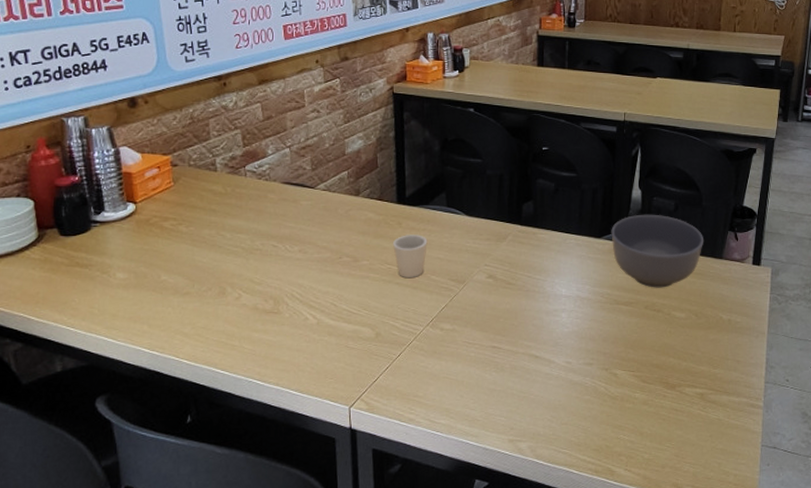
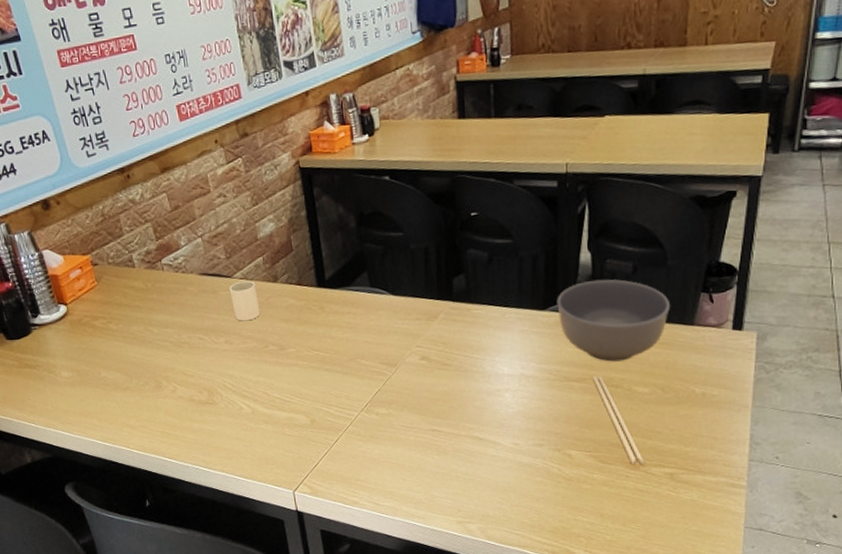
cup: none [310,192,339,232] -> present [229,280,261,322]
cup: present [393,234,428,279] -> none [318,318,354,364]
chopsticks: none [638,300,680,385] -> present [593,375,645,465]

